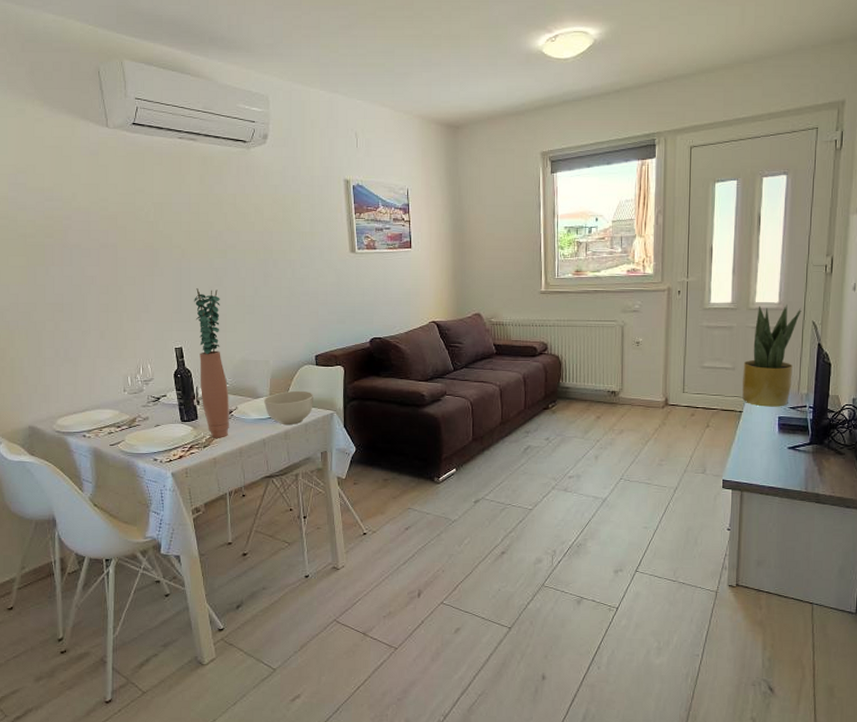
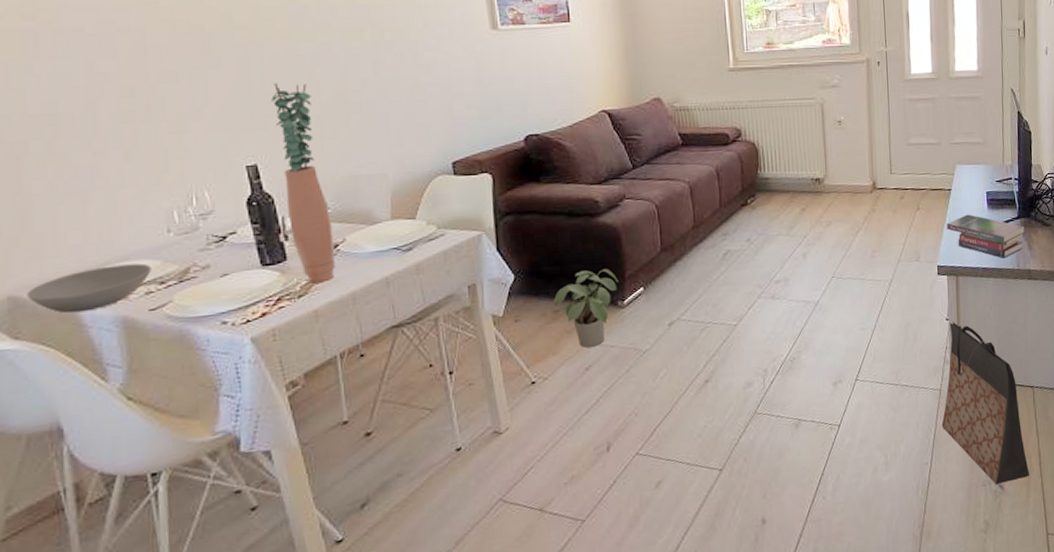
bowl: none [40,411,113,442] -> present [27,263,152,314]
bowl: present [263,390,313,426] -> none [382,209,454,257]
potted plant: none [384,450,436,512] -> present [553,269,619,348]
bag: none [715,532,802,687] -> present [941,321,1030,484]
books: none [735,436,816,480] -> present [947,214,1024,258]
planter: present [742,305,802,407] -> none [948,72,1000,183]

